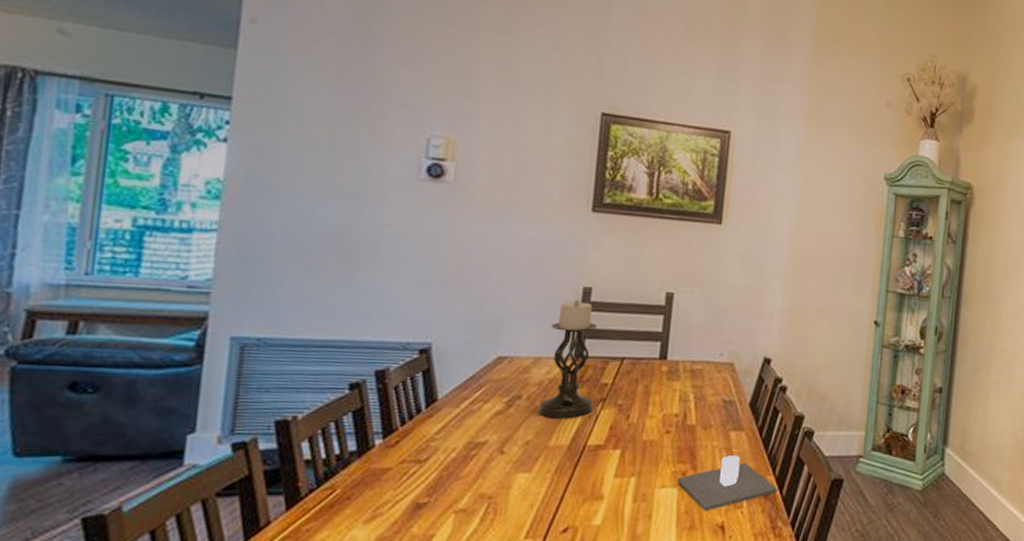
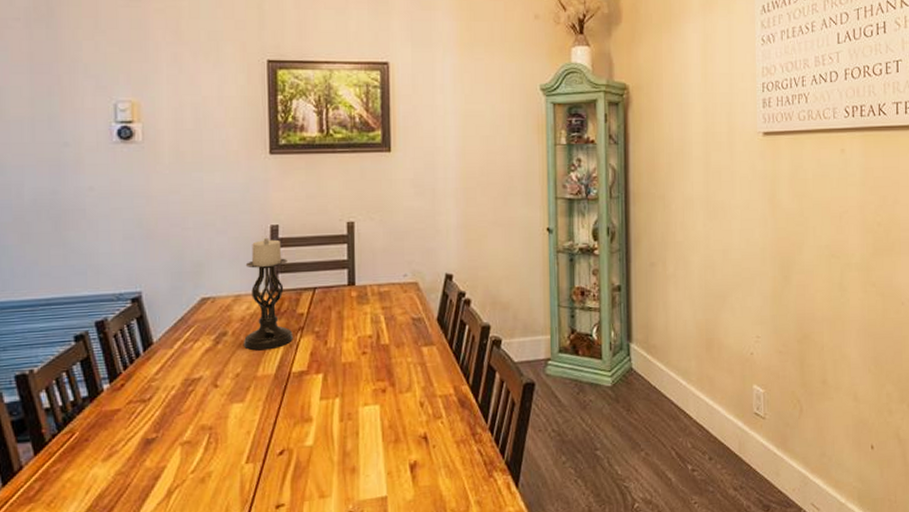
candle: present [677,455,777,511] -> none [378,369,473,424]

